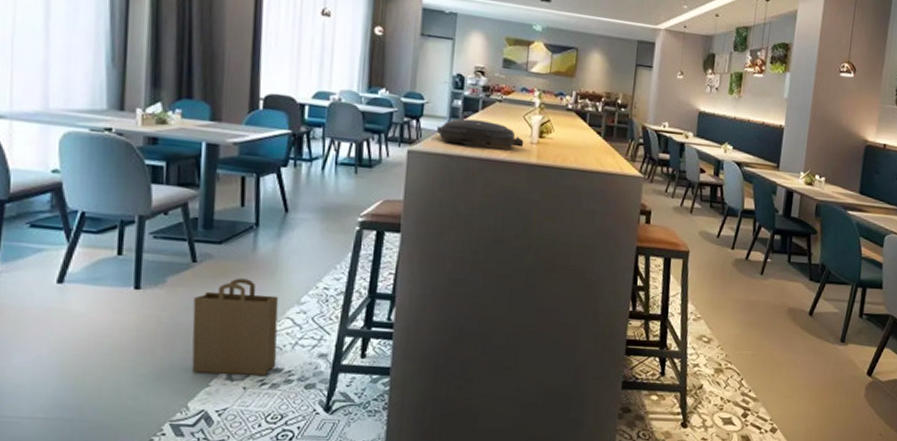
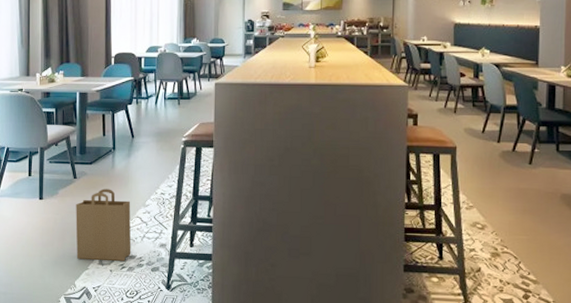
laptop bag: present [436,118,524,150] -> none [235,54,304,76]

